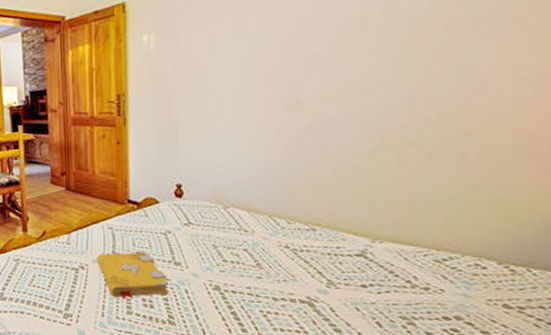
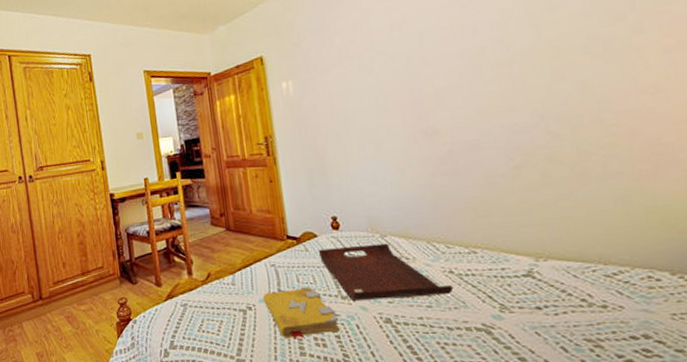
serving tray: none [157,214,287,268] -> present [318,243,454,300]

